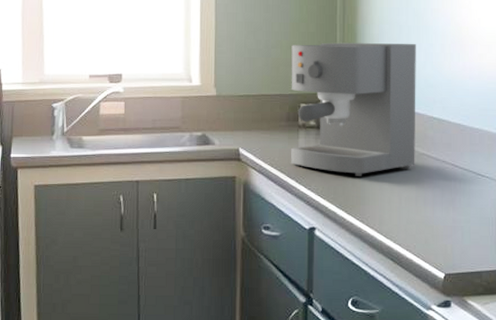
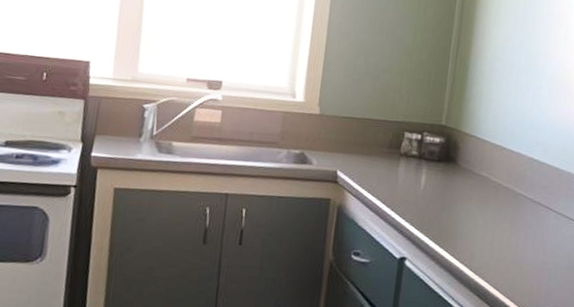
coffee maker: present [290,42,416,176] -> none [389,71,525,211]

